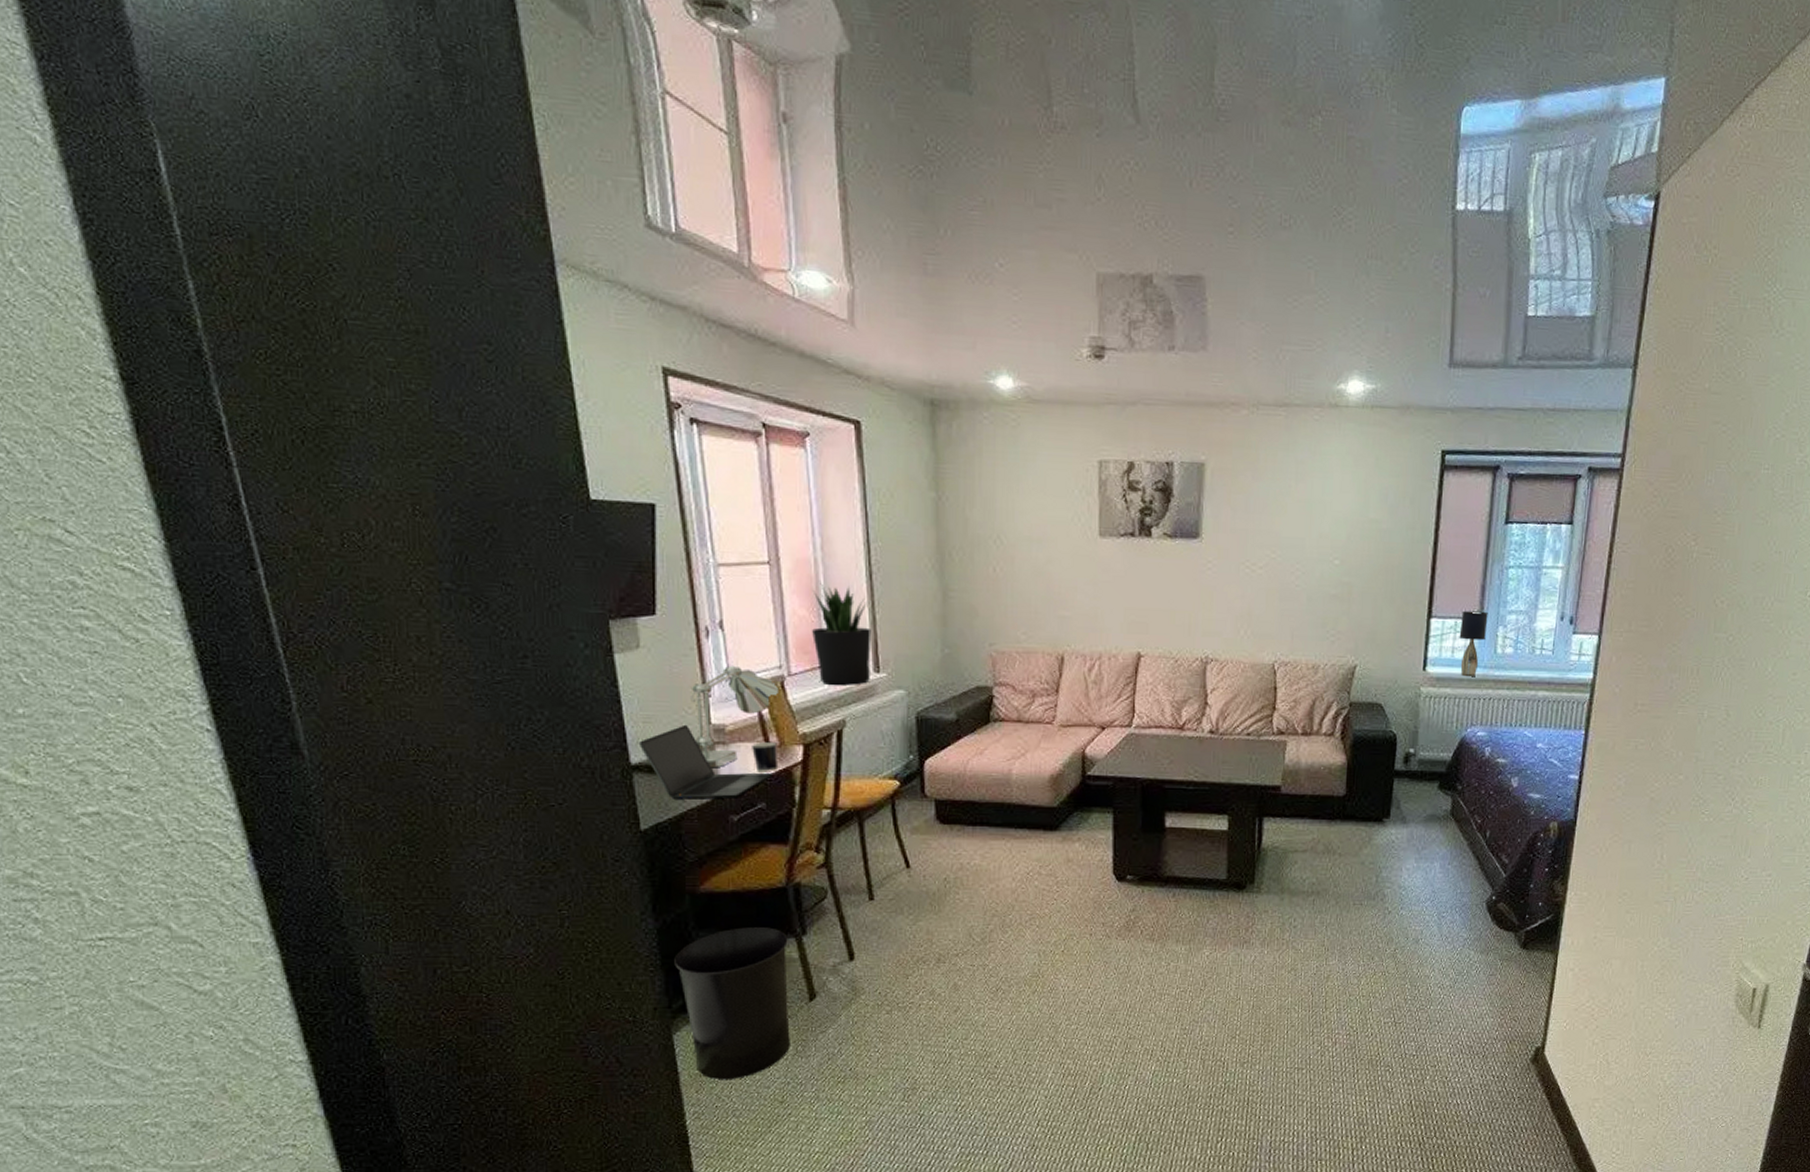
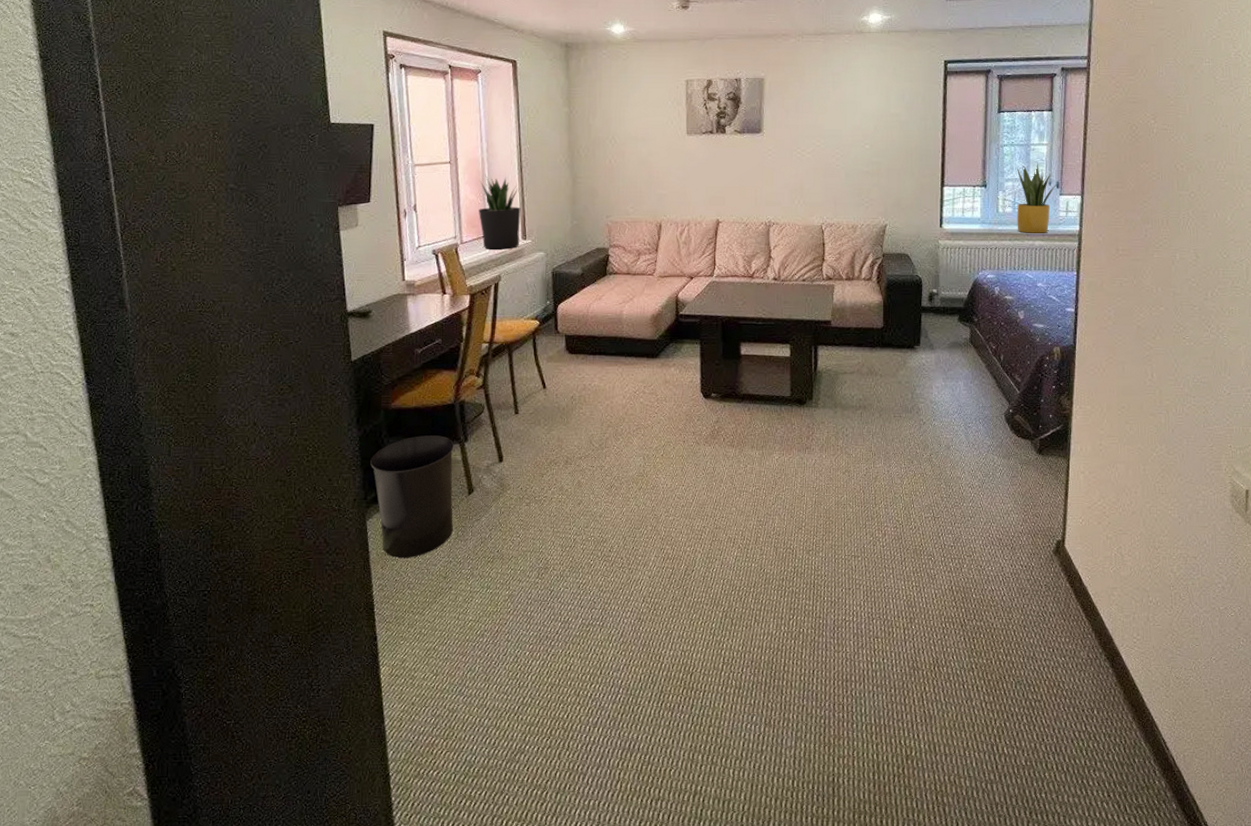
laptop: present [638,724,773,799] -> none [353,281,447,337]
desk lamp: present [690,665,780,768] -> none [391,237,454,314]
mug: present [752,741,779,772] -> none [433,292,452,316]
table lamp: present [1459,610,1488,678] -> none [967,180,990,232]
planter: none [1517,591,1570,682] -> present [1017,162,1057,233]

